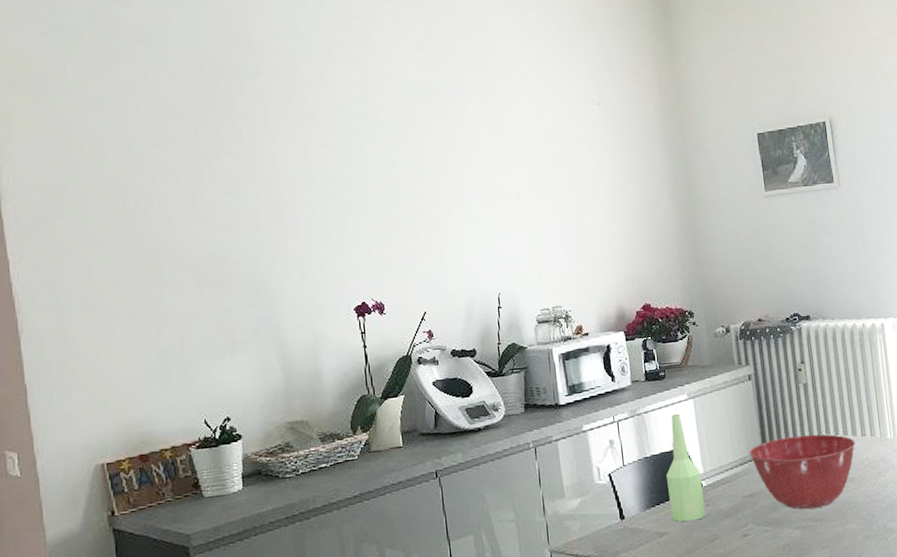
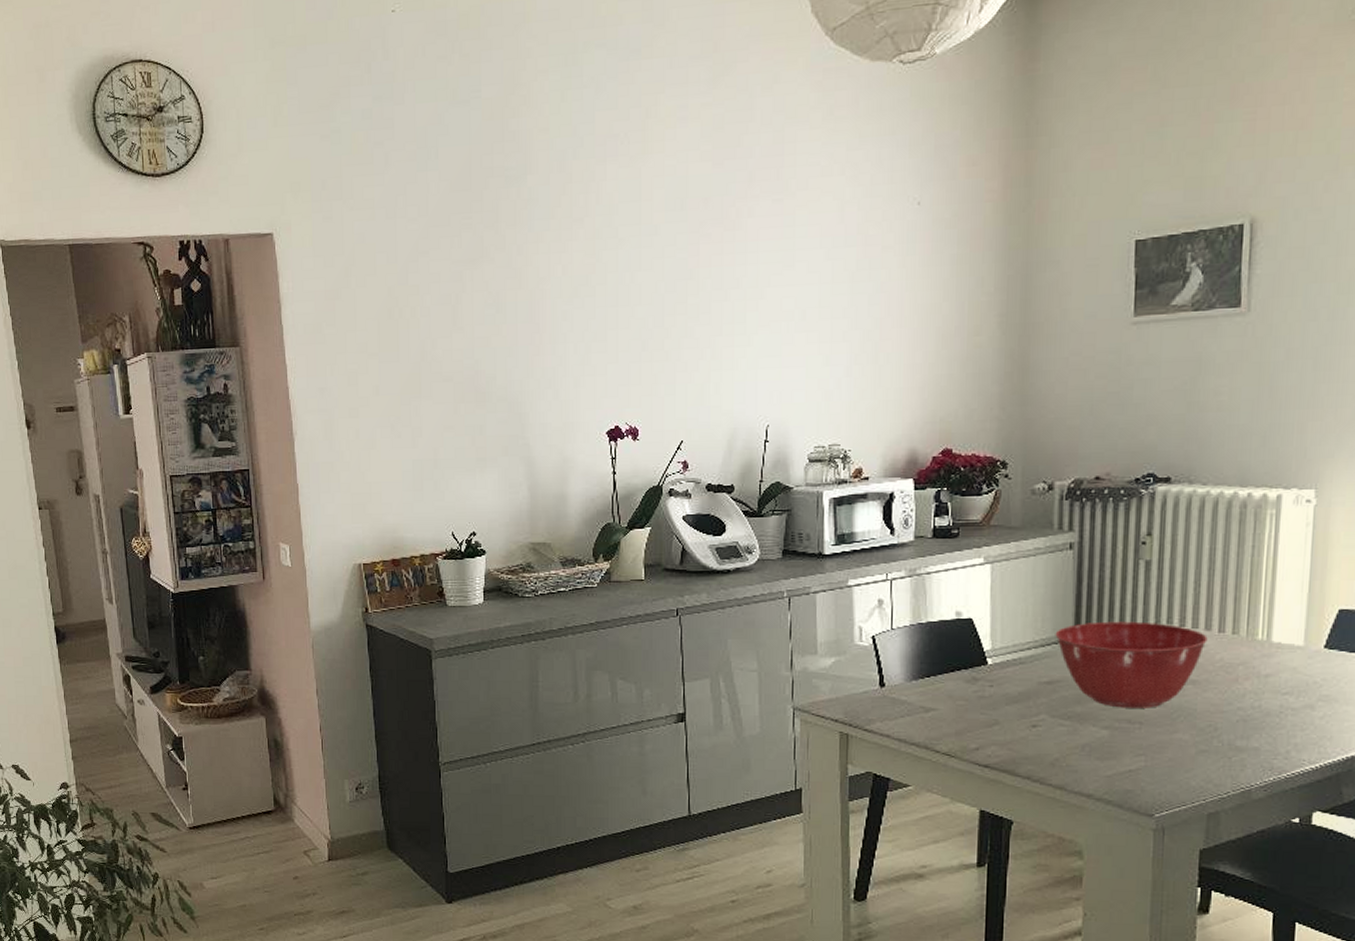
bottle: present [667,413,706,522] -> none [942,579,988,701]

